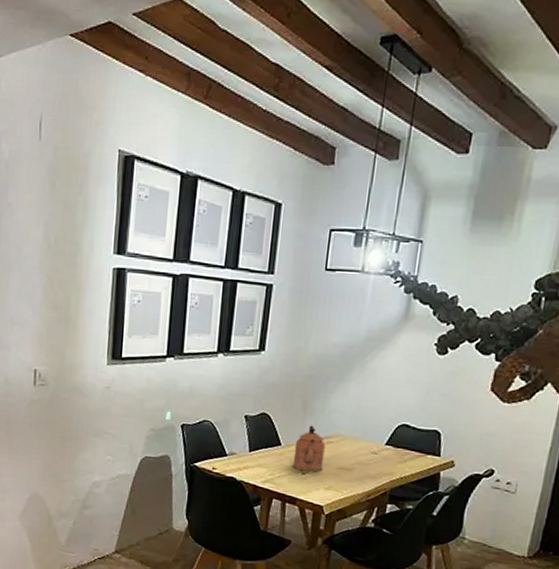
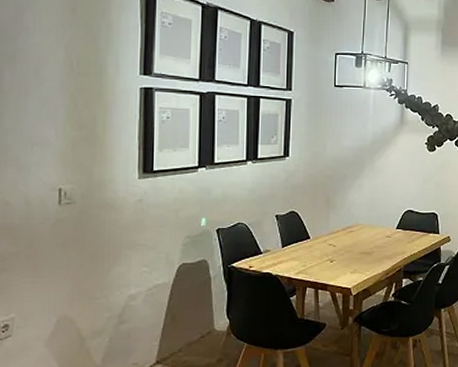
coffeepot: present [292,425,326,472] -> none [321,218,348,259]

